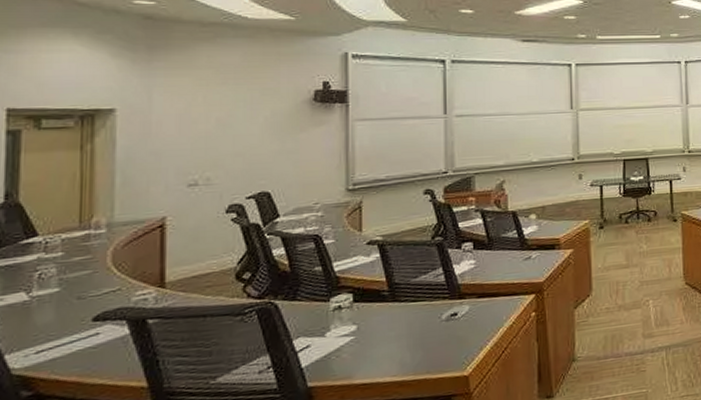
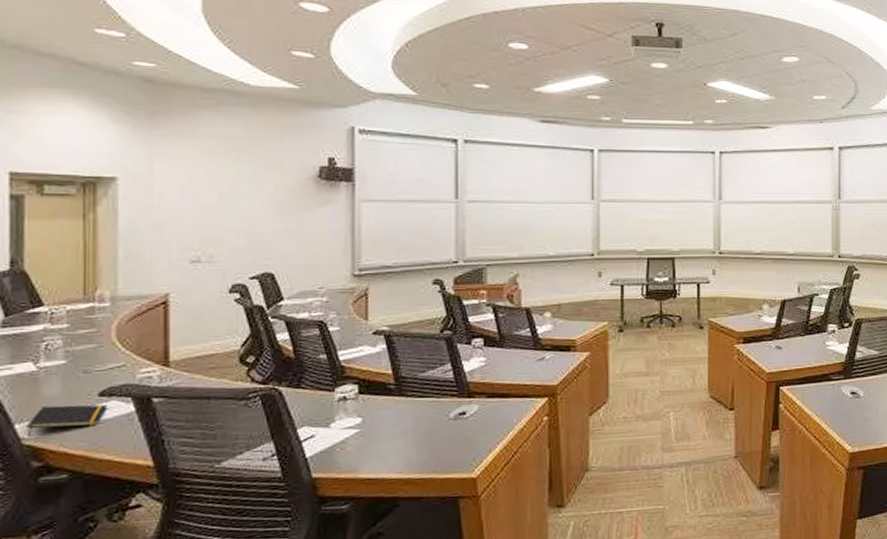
notepad: none [16,329,101,368] -> present [26,405,107,438]

